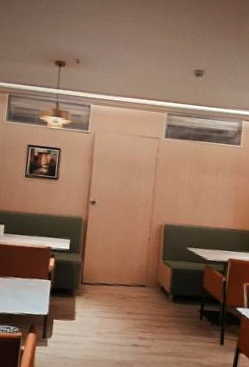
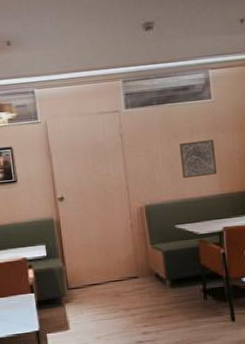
wall art: none [202,177,236,211] -> present [179,139,218,179]

